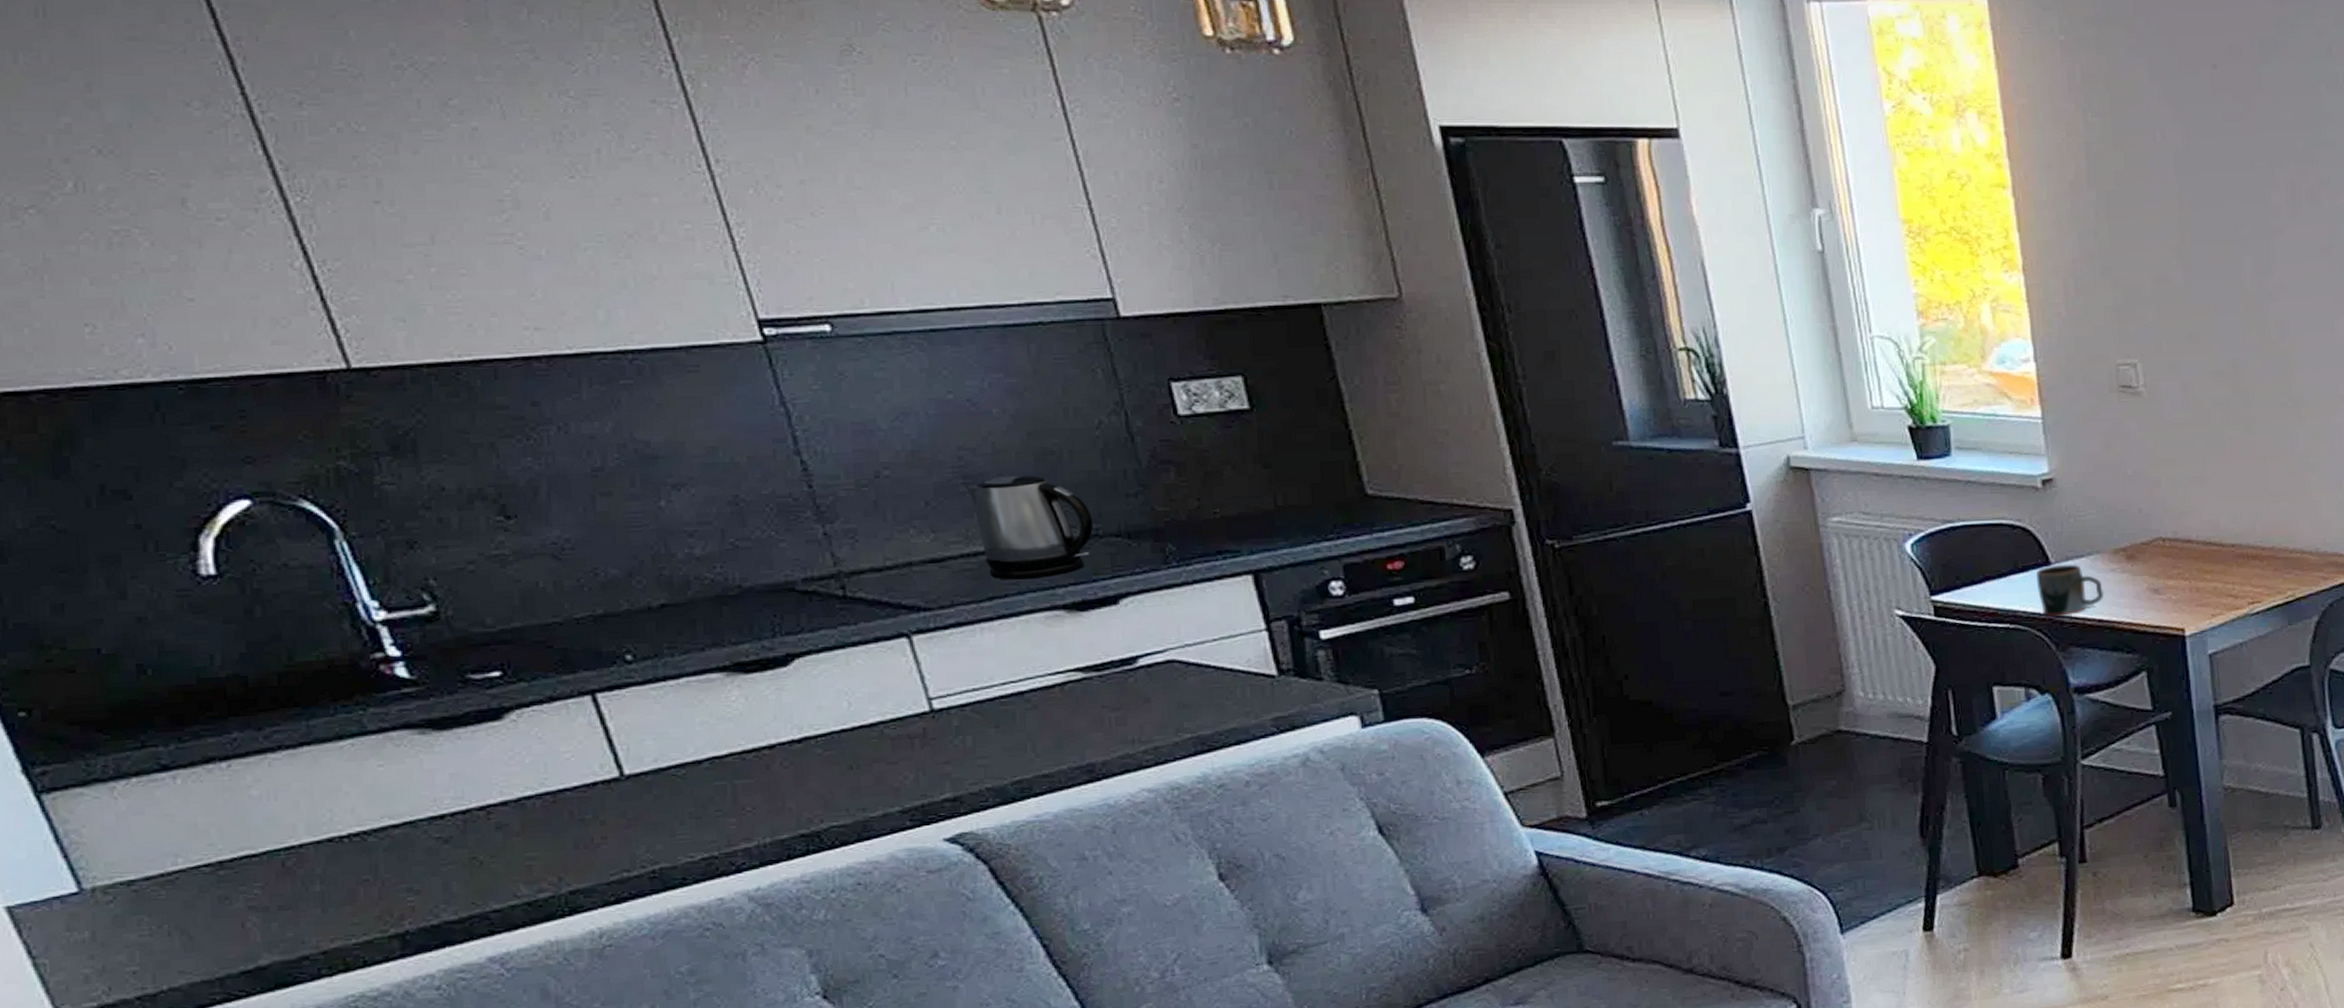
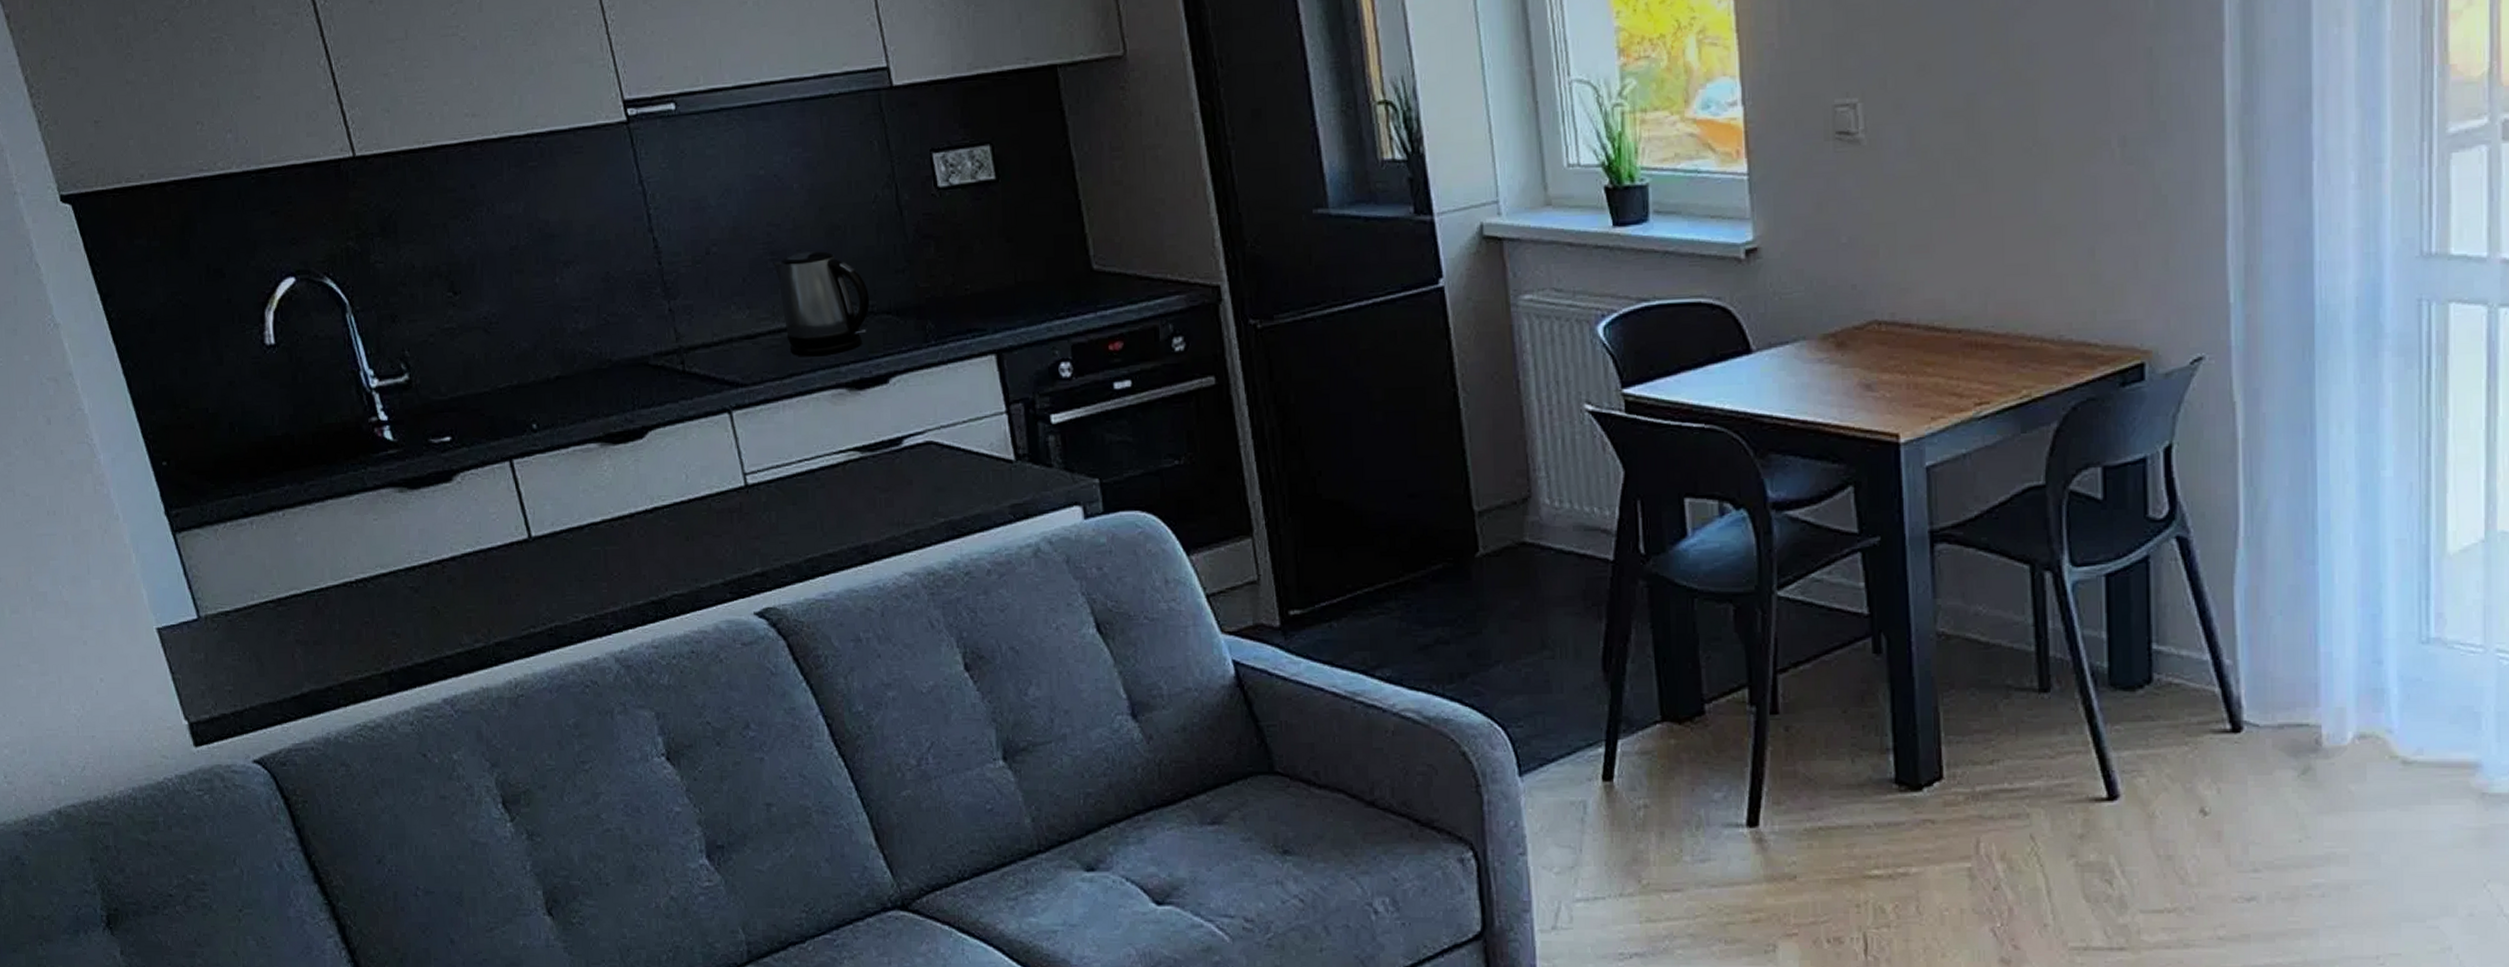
mug: present [2036,564,2104,617] -> none [1736,352,1810,417]

